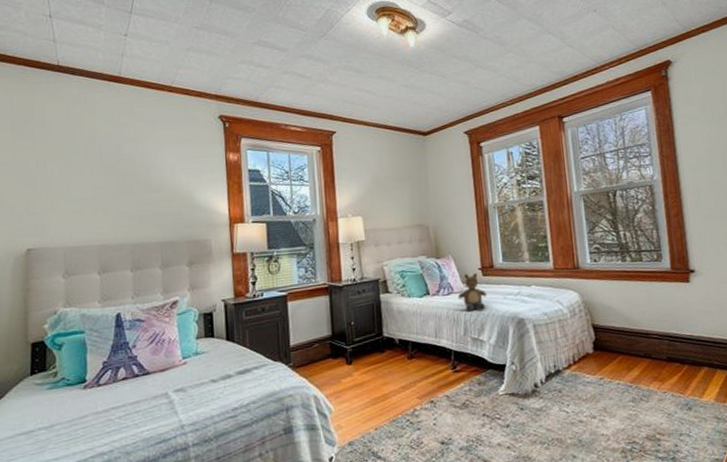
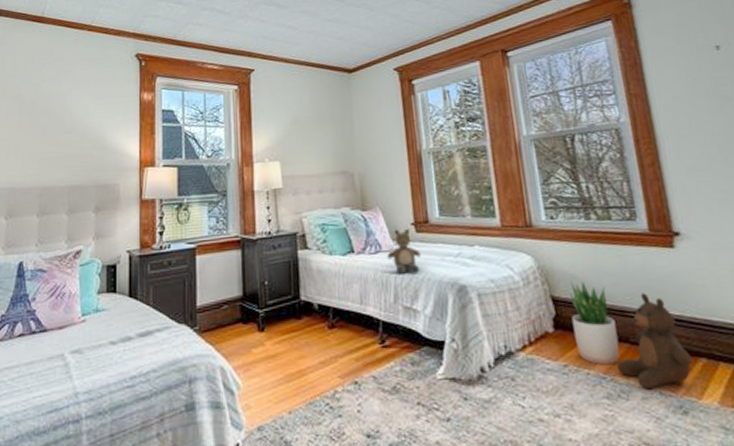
planter: none [607,312,643,376] -> present [569,282,620,365]
teddy bear: none [640,319,698,393] -> present [616,293,693,390]

